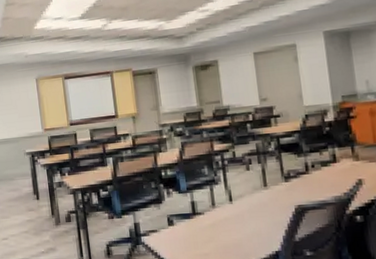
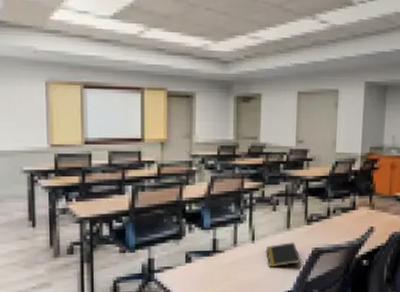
notepad: none [246,201,285,228] -> present [266,242,301,268]

